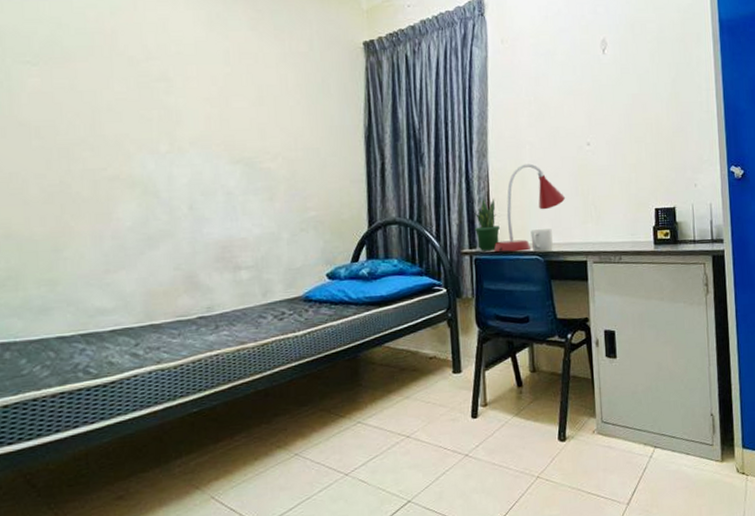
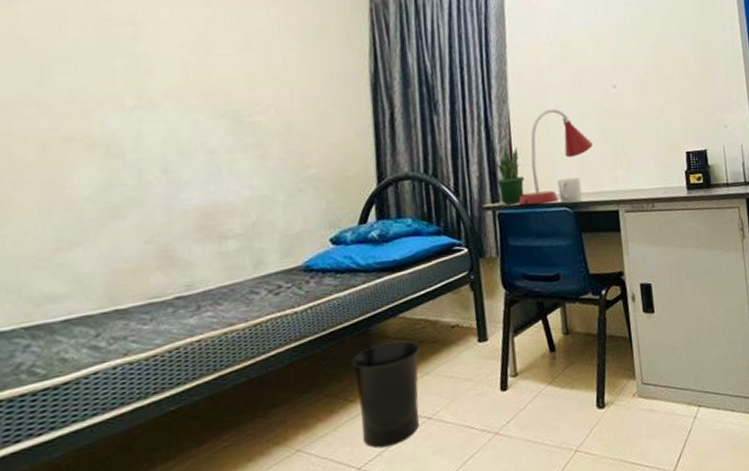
waste bin: none [343,367,401,458] -> present [352,340,420,448]

